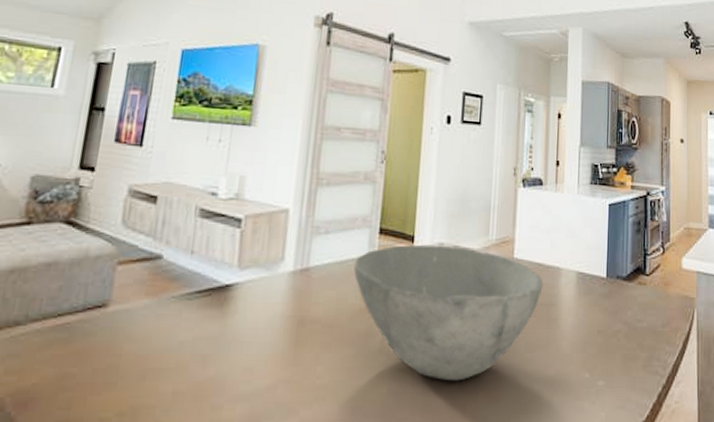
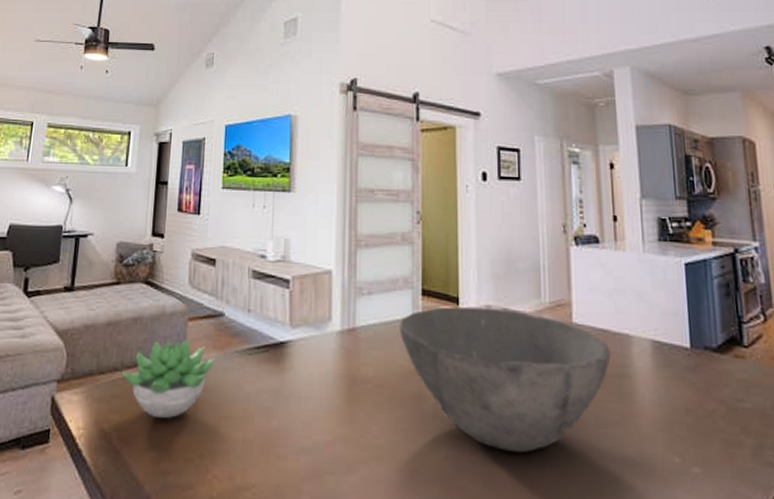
succulent plant: none [24,286,148,377] -> present [121,340,216,419]

